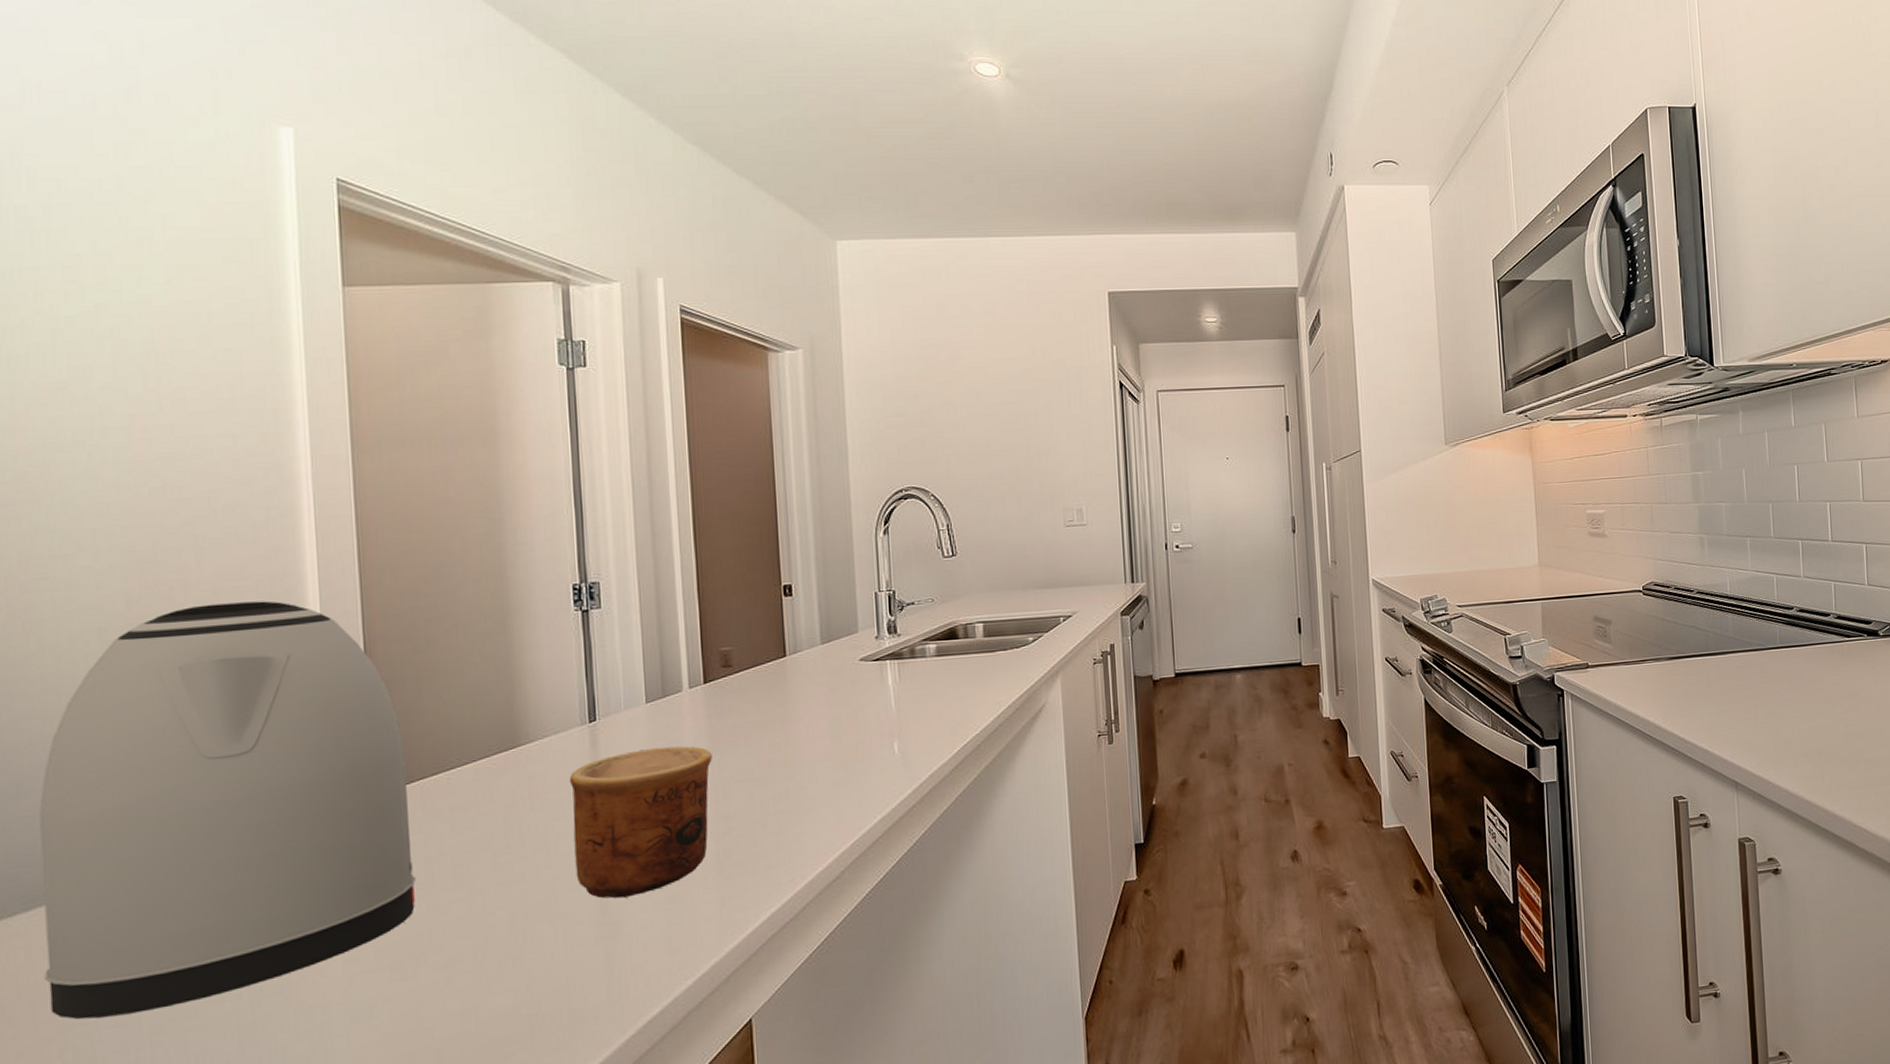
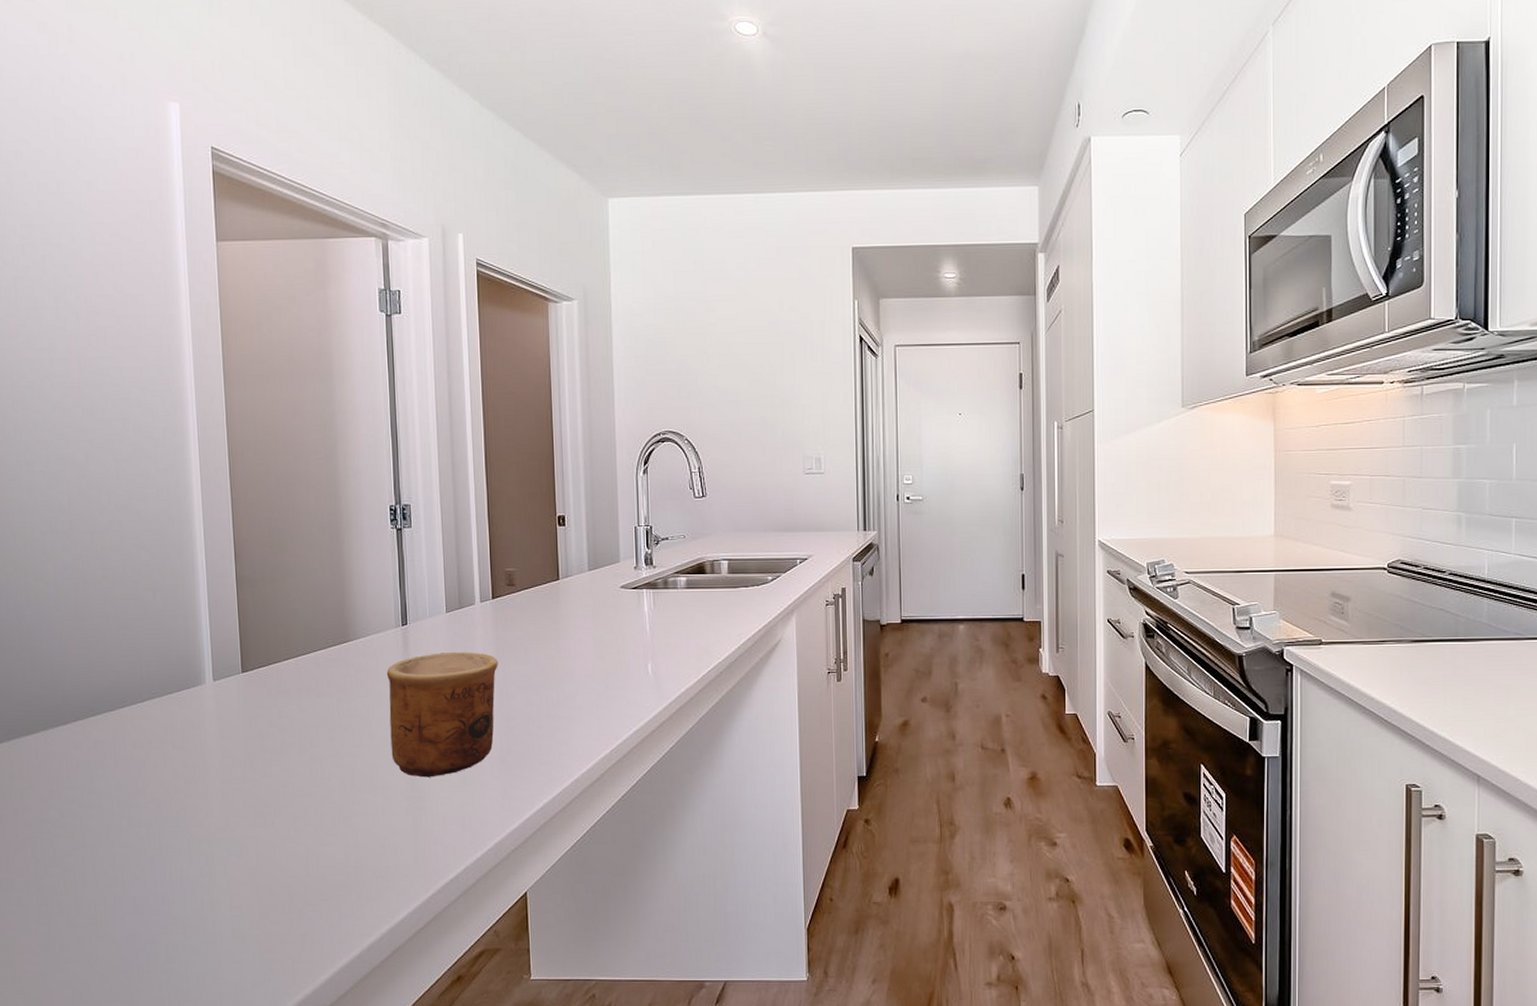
kettle: present [39,601,415,1020] -> none [15,506,272,829]

